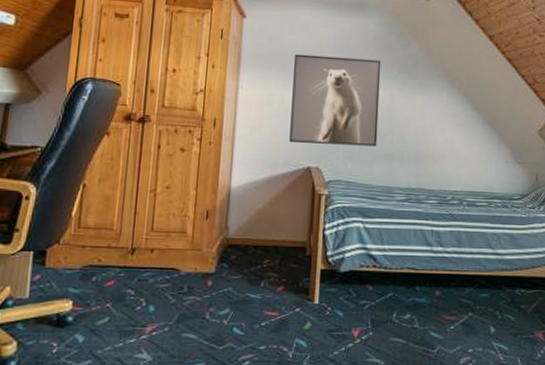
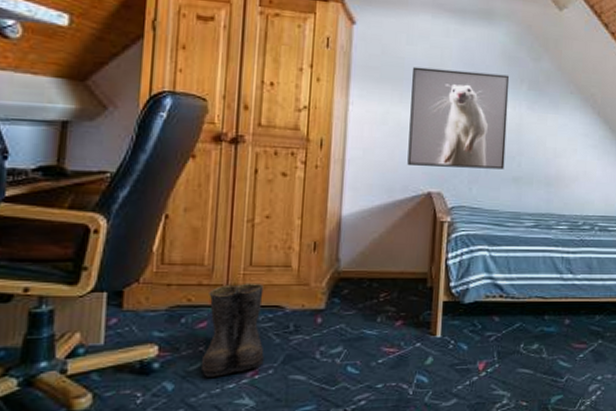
boots: none [107,246,163,332] -> present [200,283,264,377]

